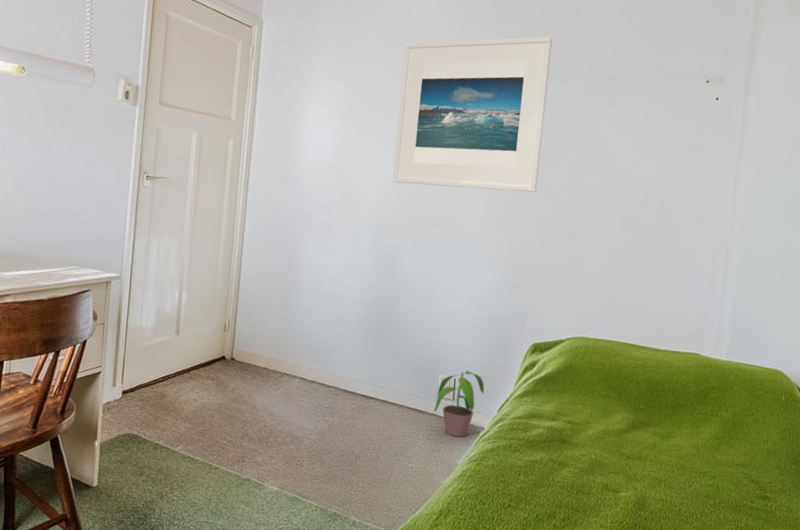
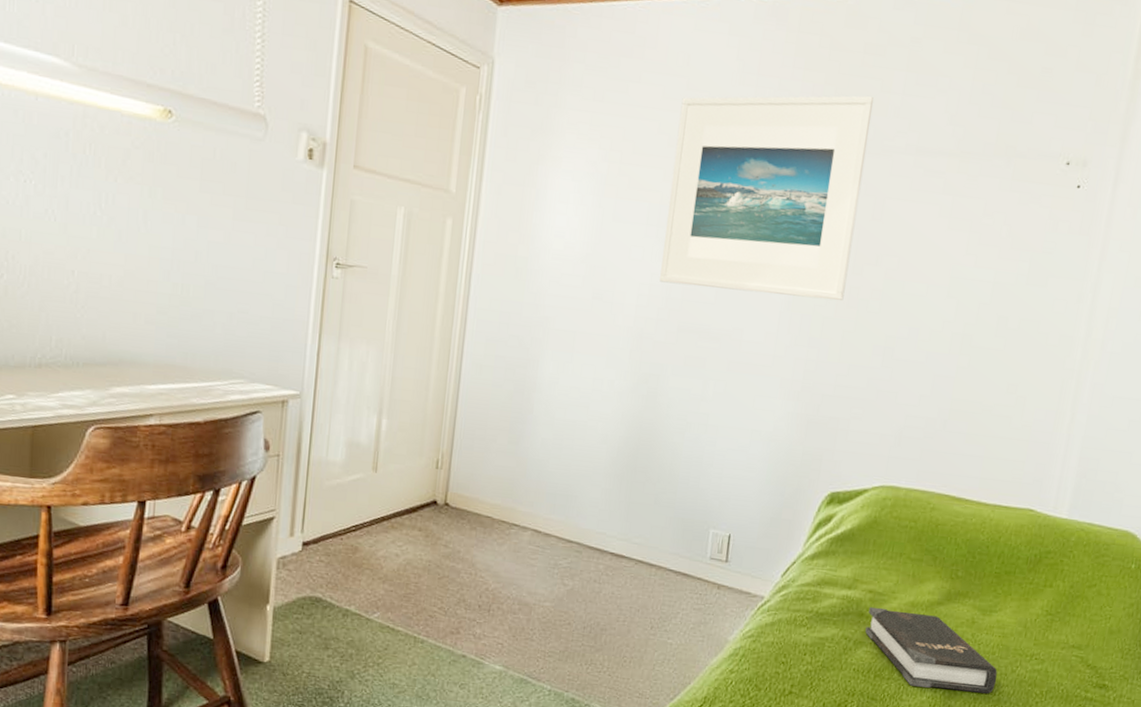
potted plant: present [433,370,485,437] -> none [701,525,767,608]
hardback book: none [567,434,677,505] -> present [865,606,997,694]

